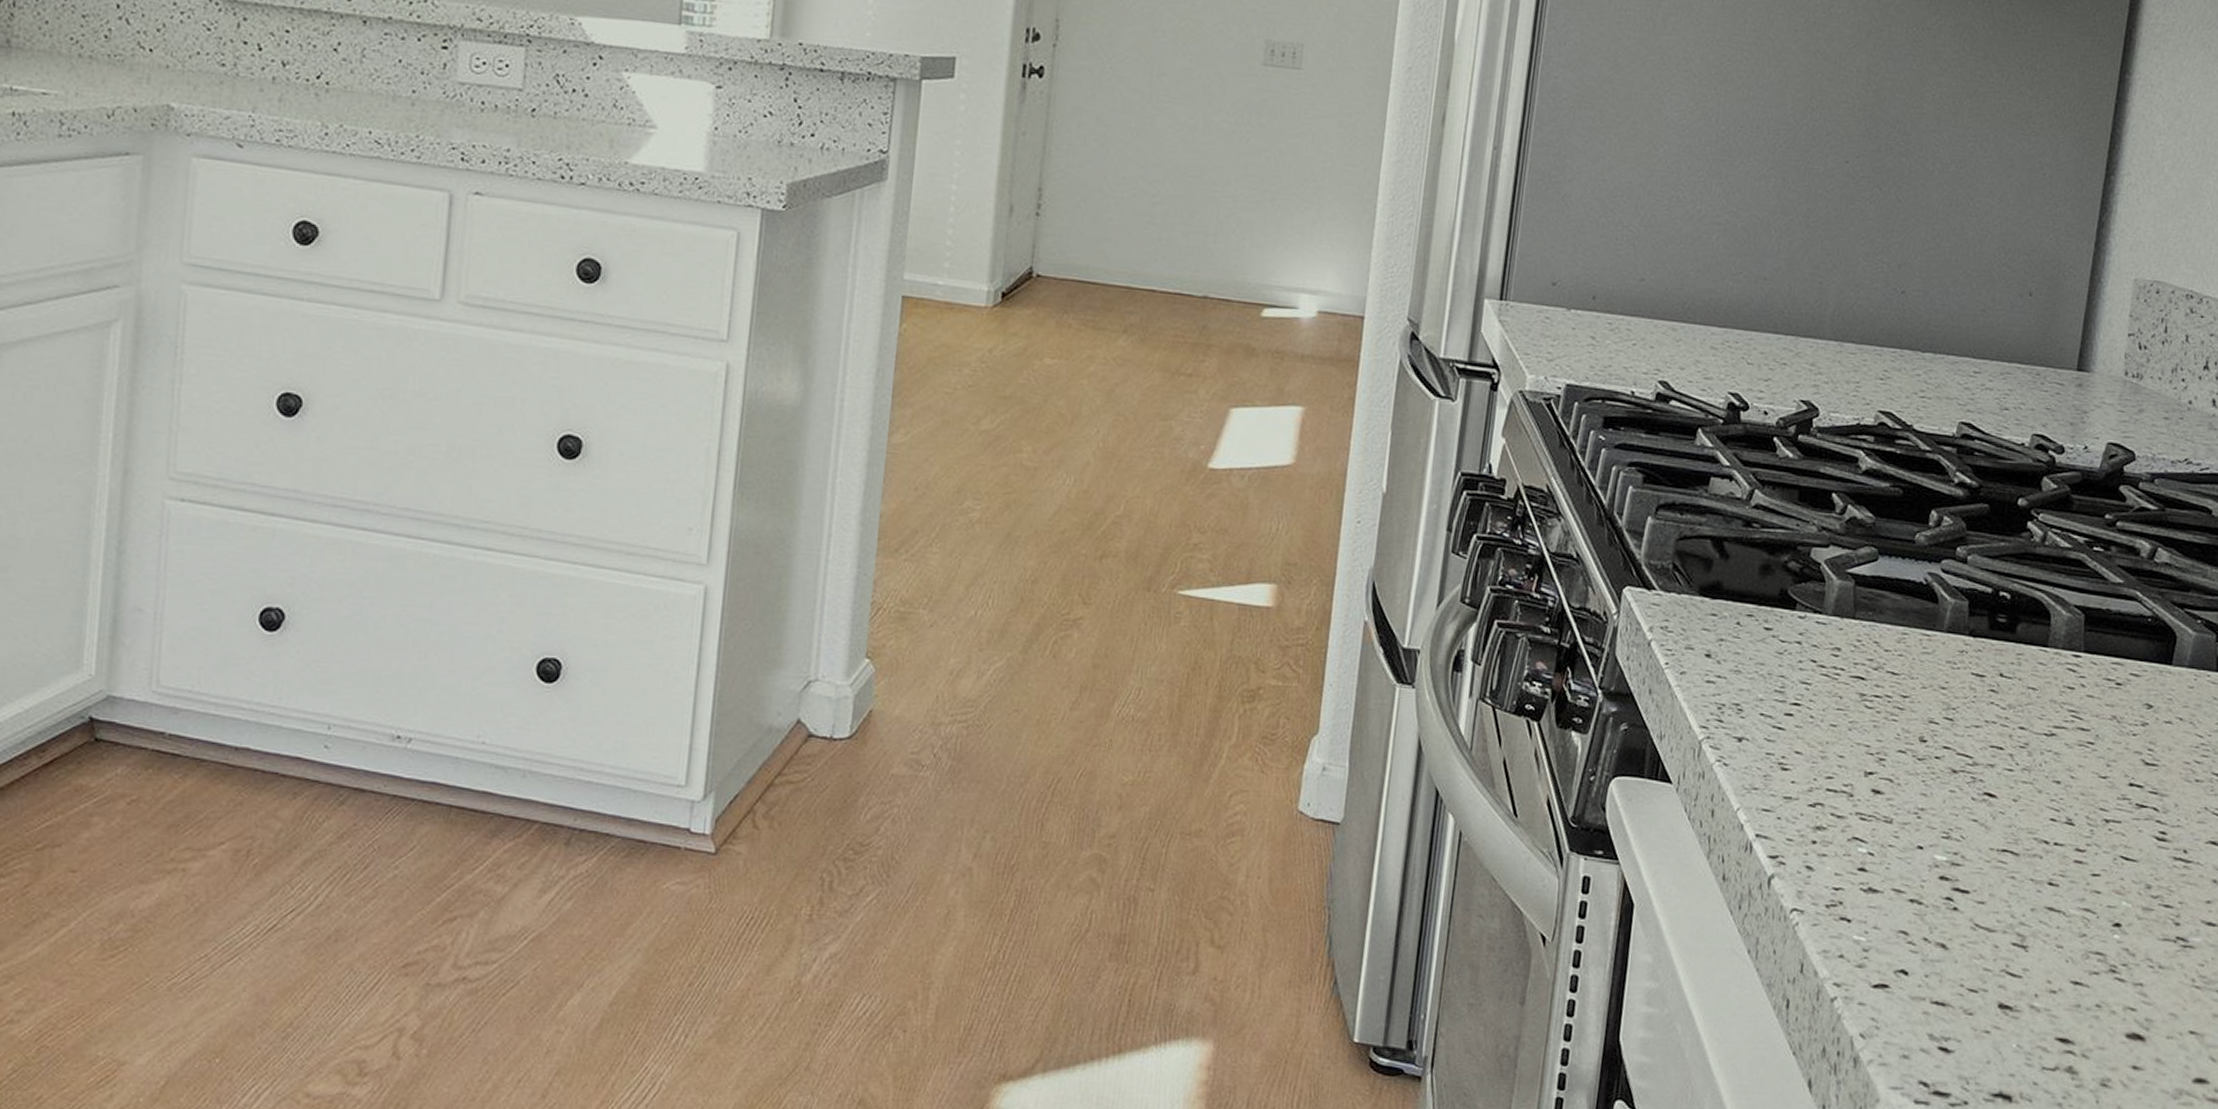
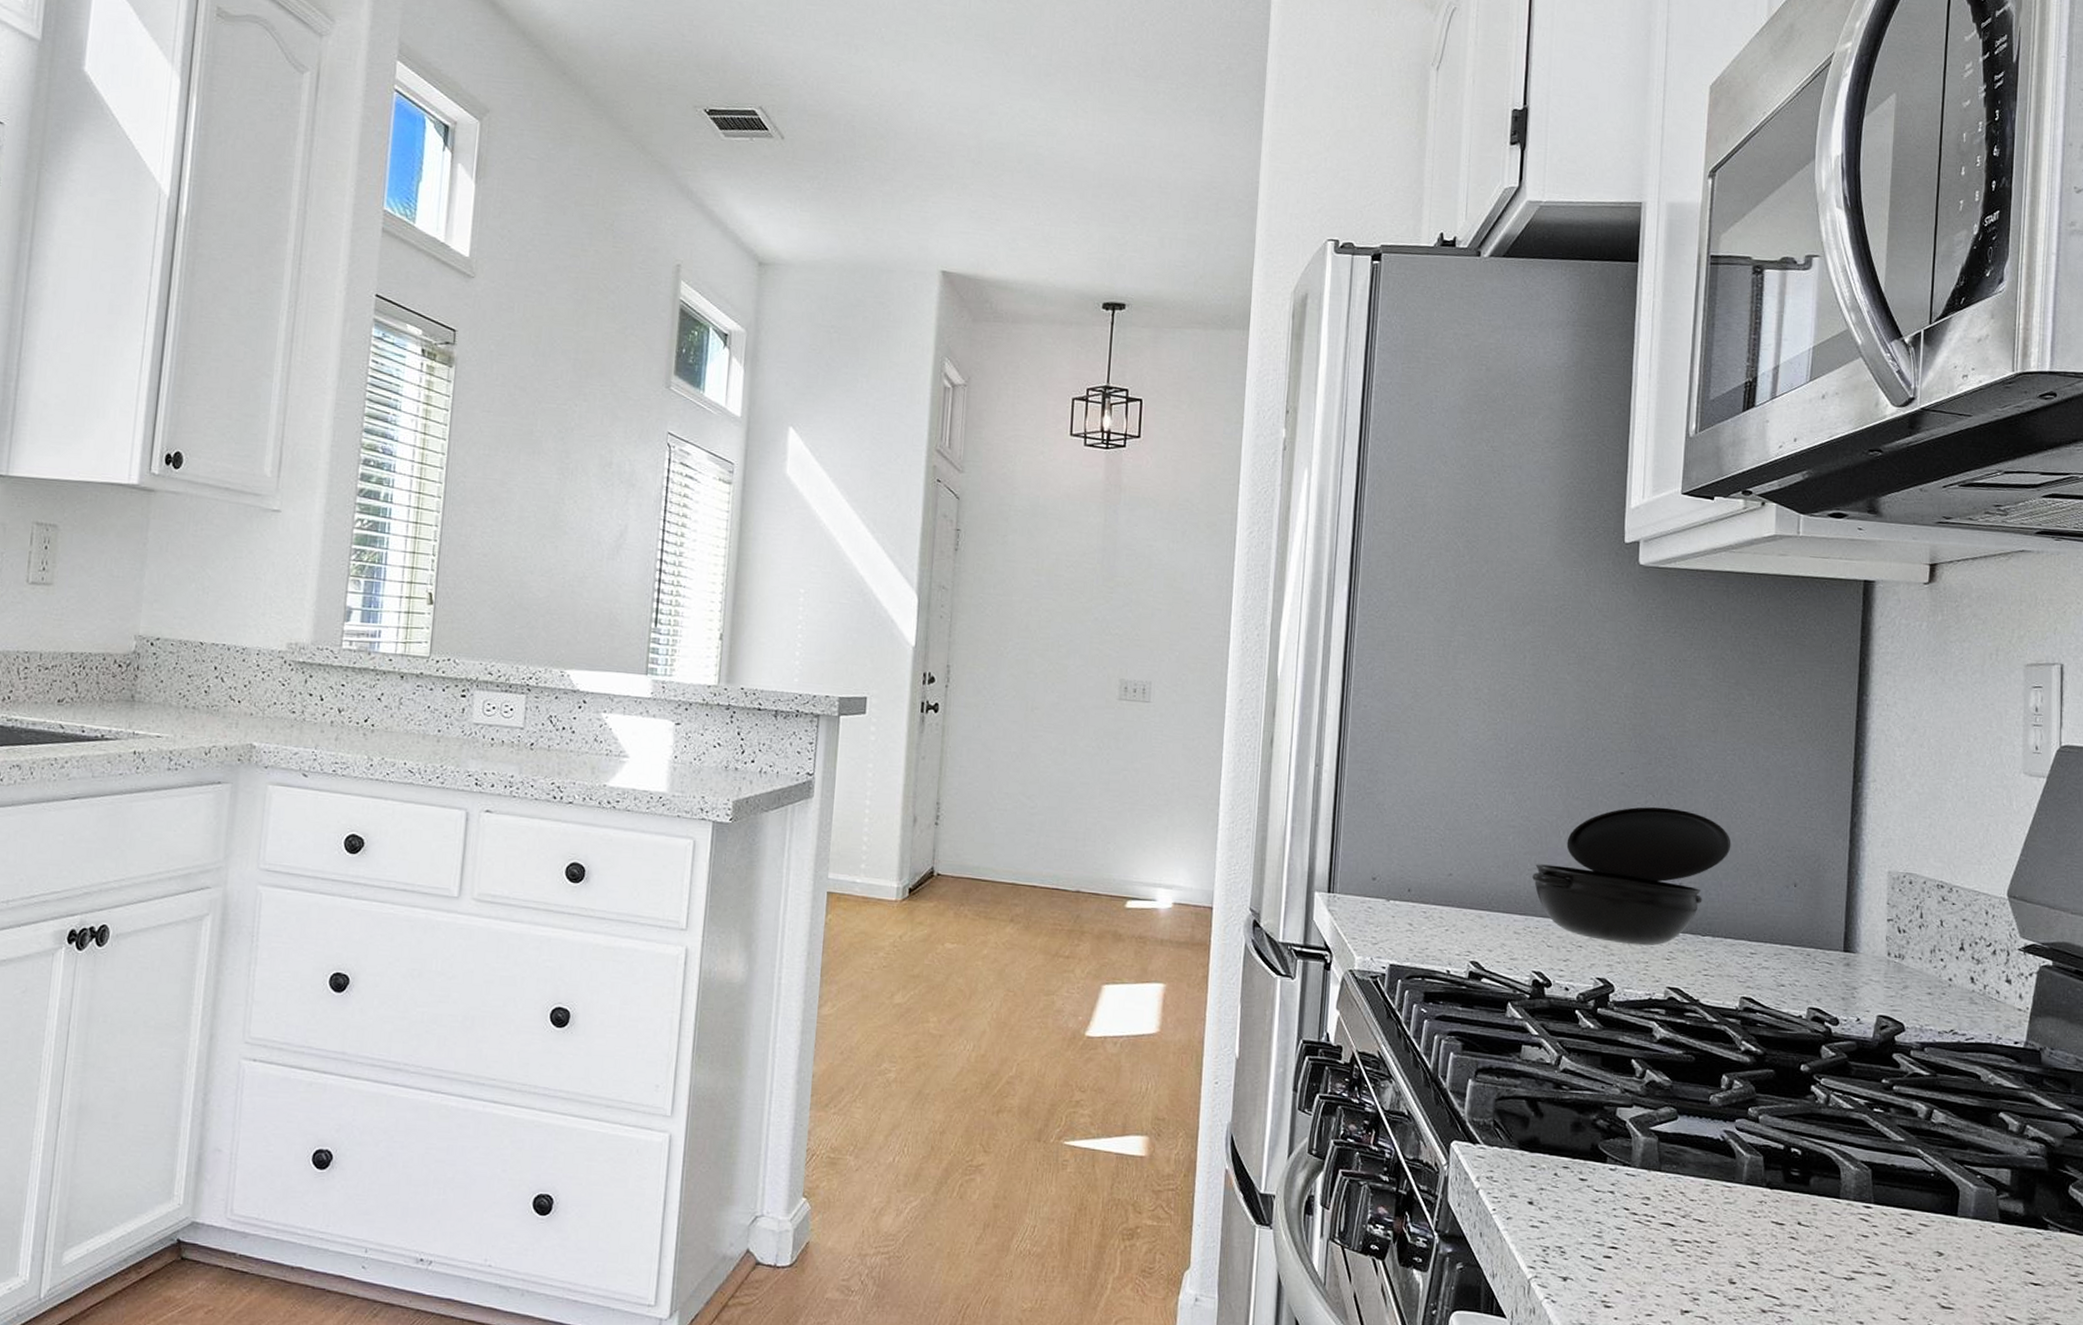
cooking pot: none [1735,201,1964,364] -> present [1532,806,1731,946]

